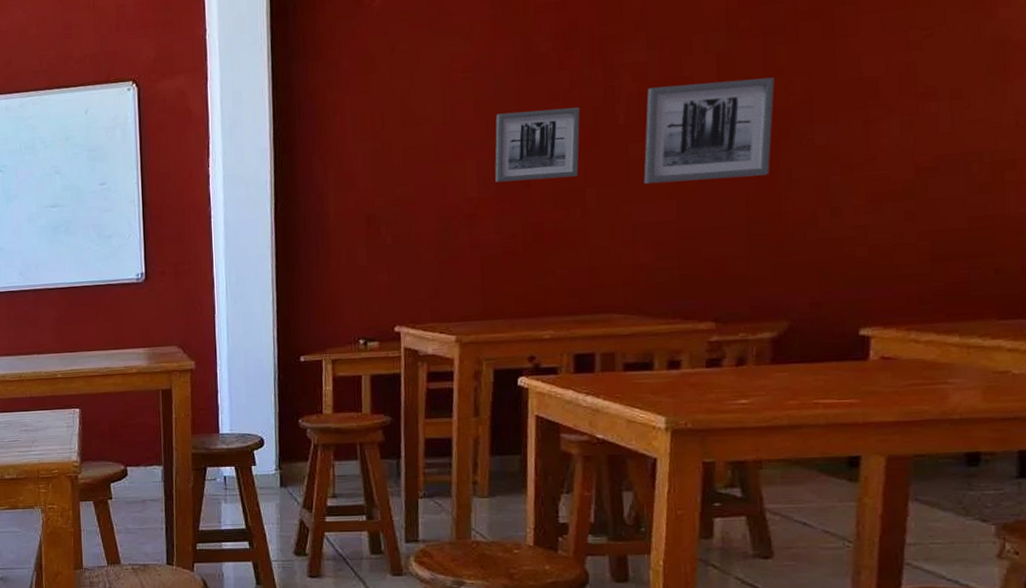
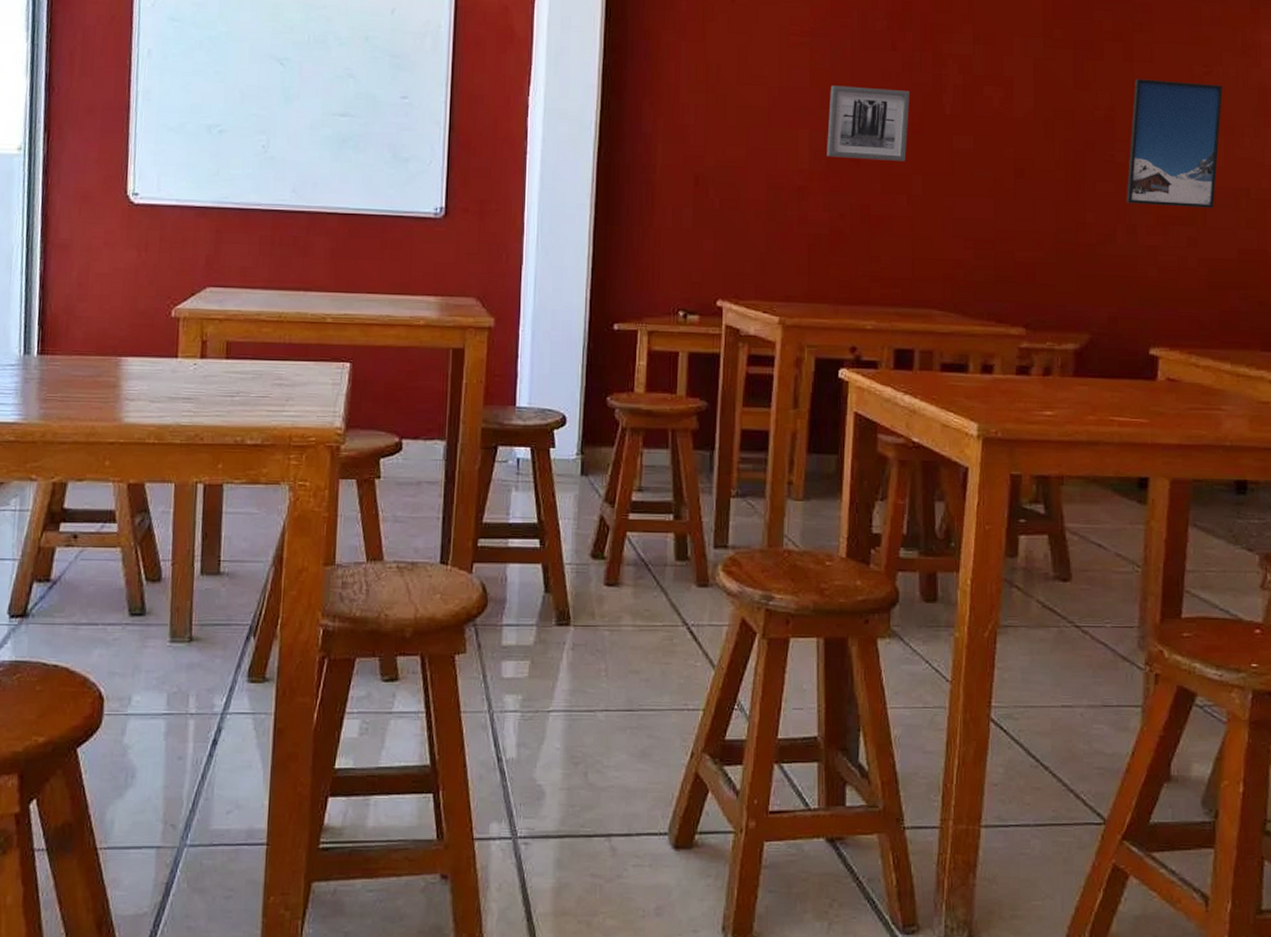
wall art: present [644,77,775,184] -> none [966,83,1083,185]
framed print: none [828,46,948,186] -> present [1126,79,1223,208]

